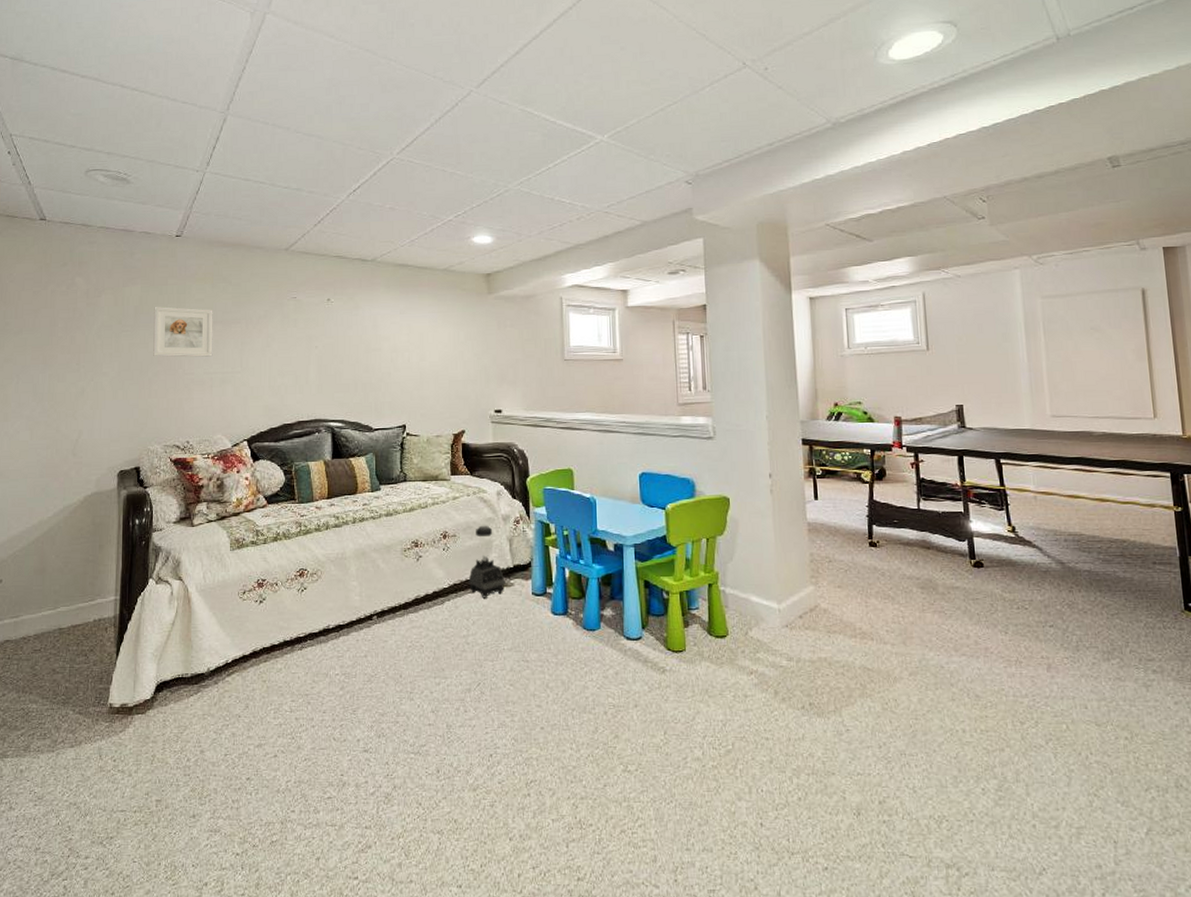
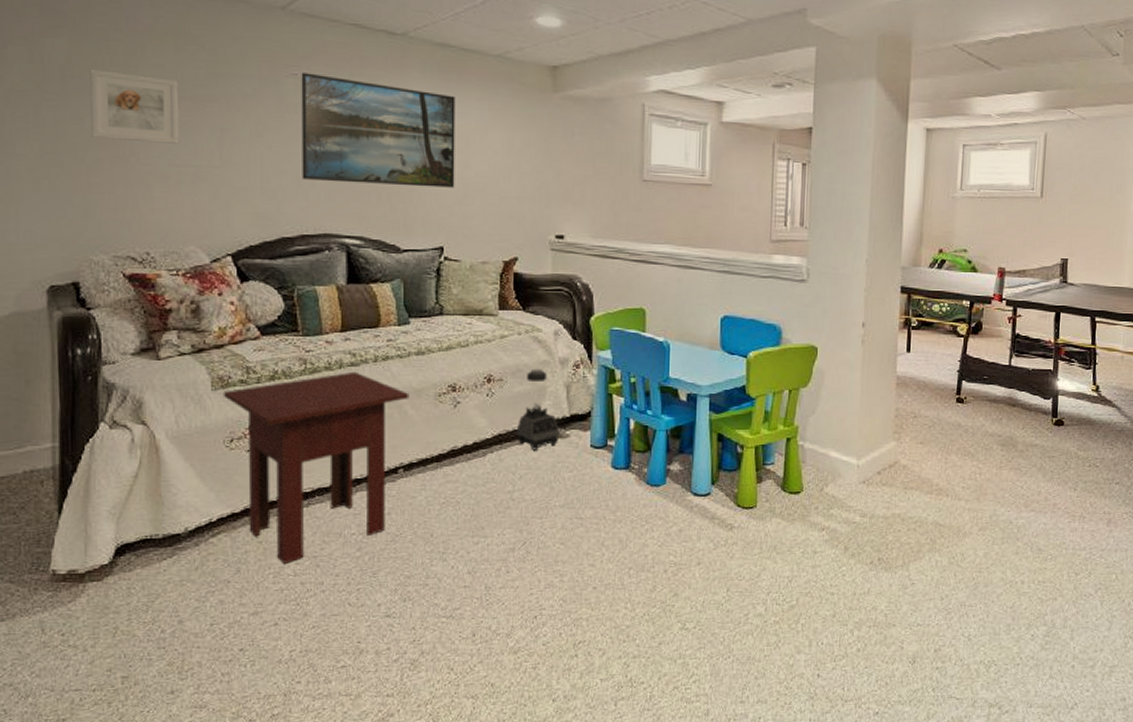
side table: none [238,532,381,701] -> present [223,371,409,564]
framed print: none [299,295,414,378] -> present [301,72,455,188]

